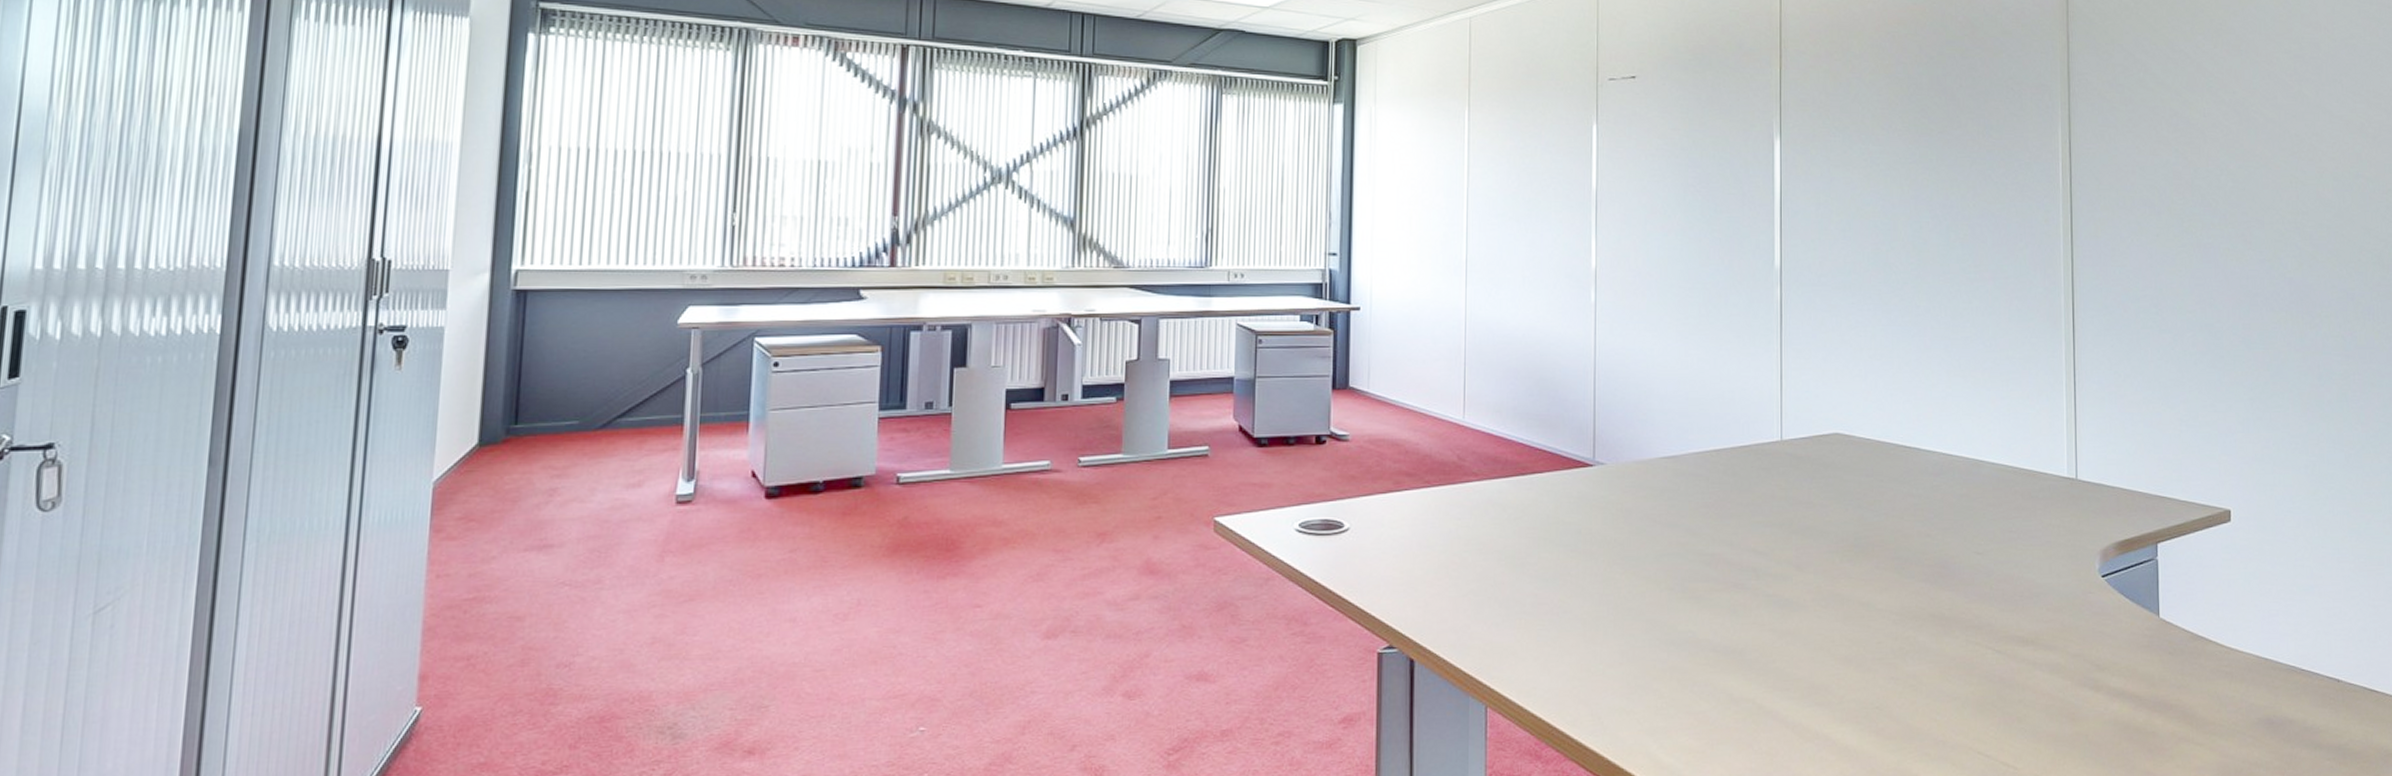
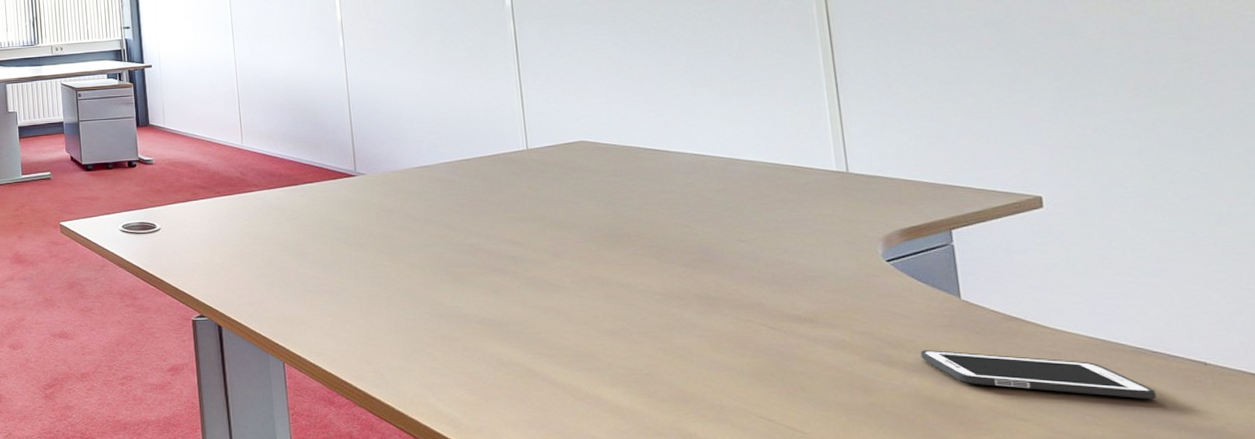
cell phone: none [2122,672,2301,718] -> present [920,350,1156,399]

